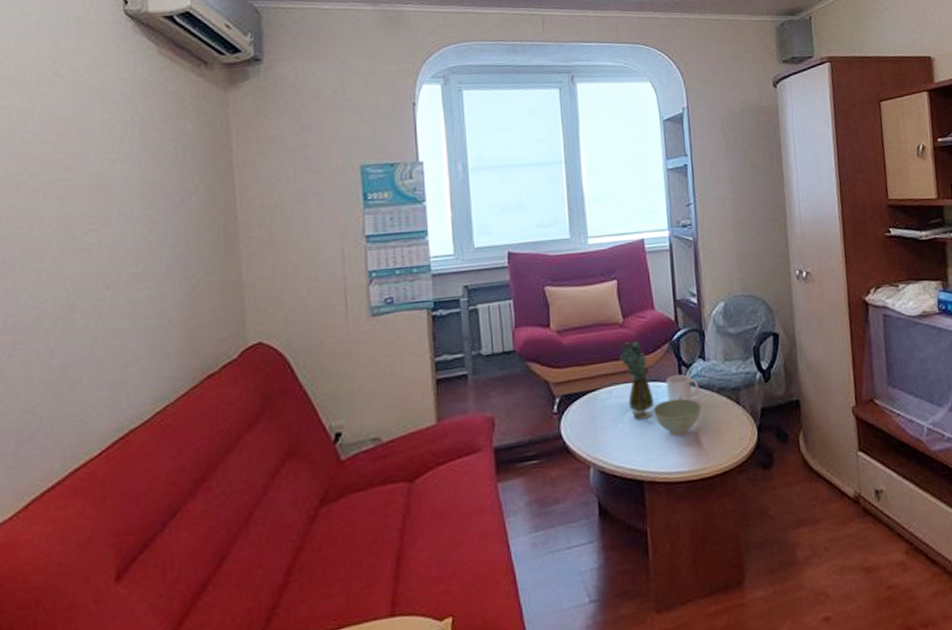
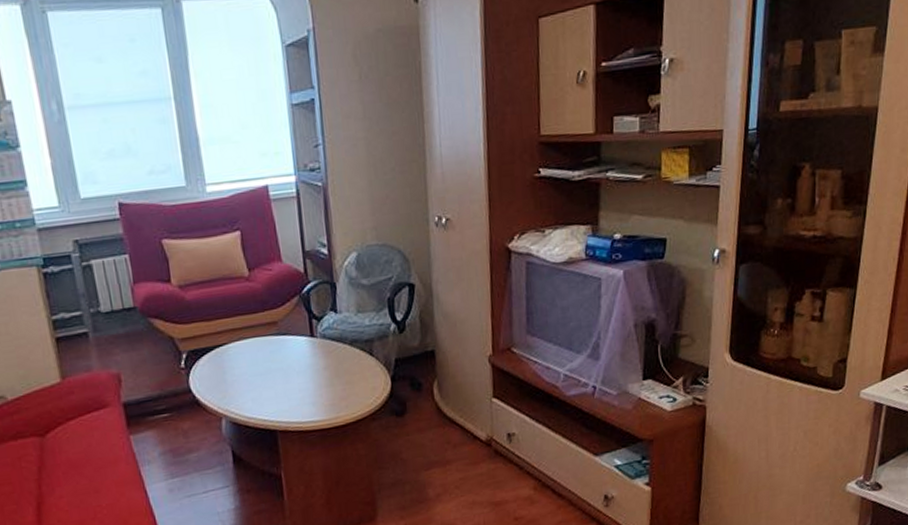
vase: present [619,339,655,420] -> none [246,293,285,373]
bowl: present [652,398,702,437] -> none [283,351,334,389]
mug: present [666,374,699,401] -> none [296,327,331,354]

